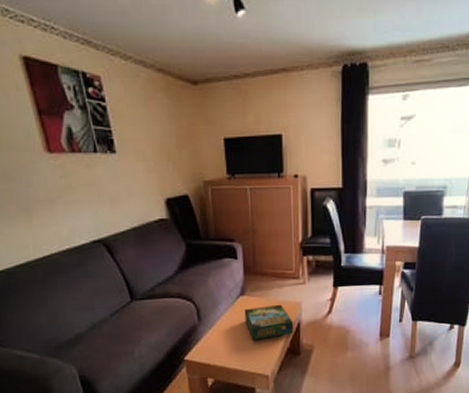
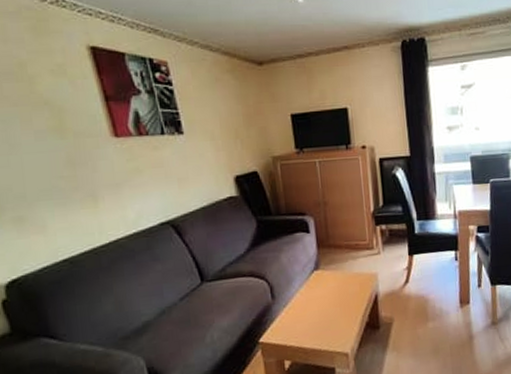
board game: present [244,304,294,341] -> none [319,276,372,317]

